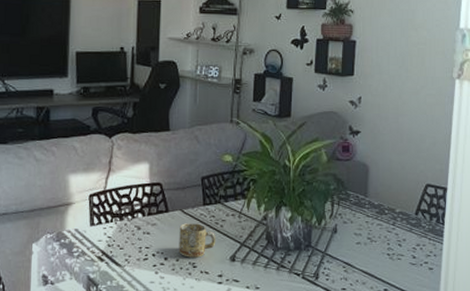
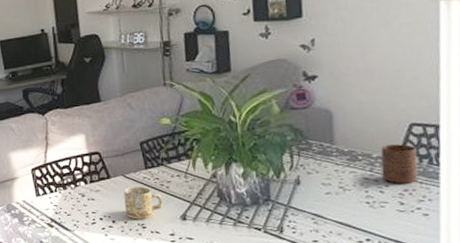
cup: none [402,202,429,239] -> present [381,144,418,184]

